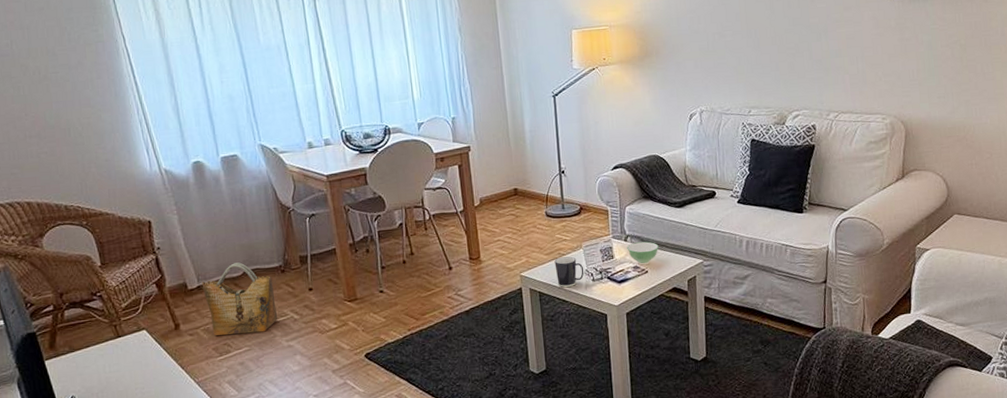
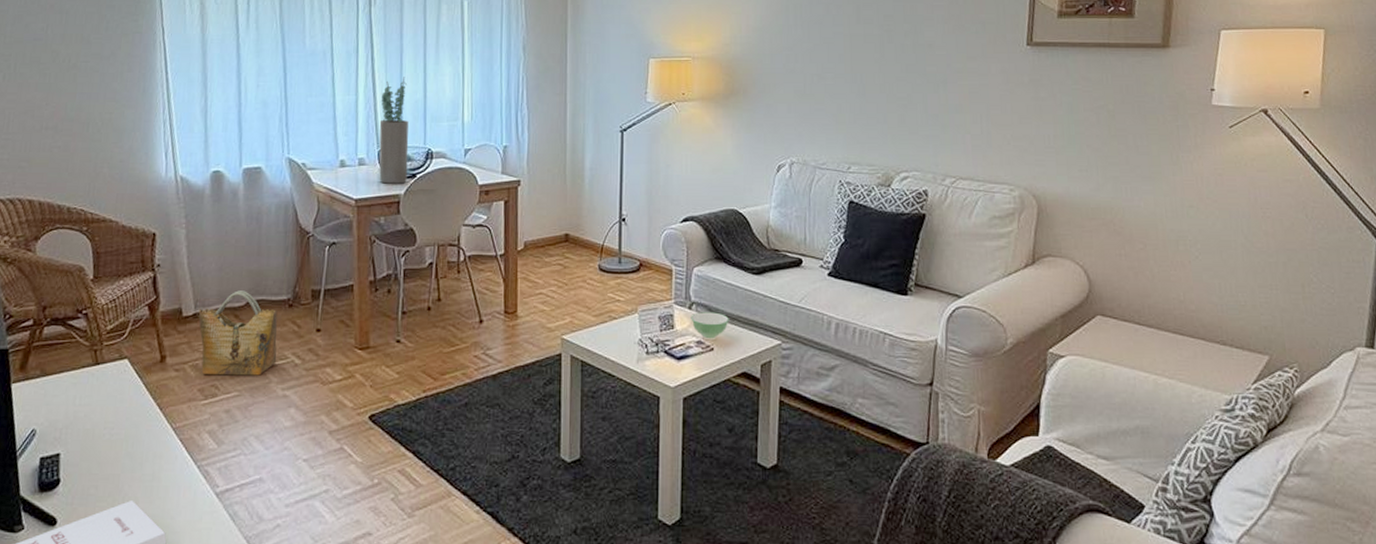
vase: none [337,63,370,160] -> present [379,77,409,184]
mug: present [554,256,584,288] -> none [603,321,637,359]

